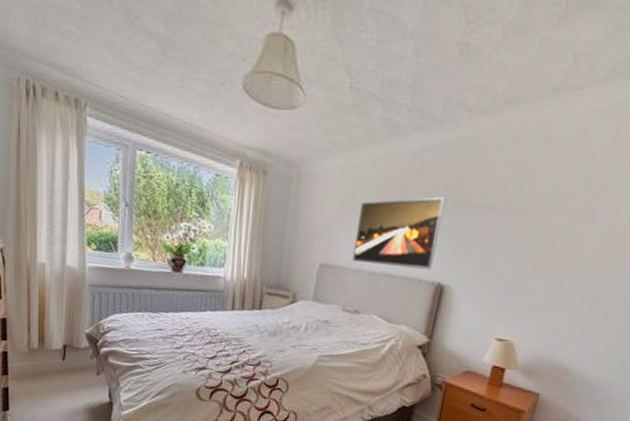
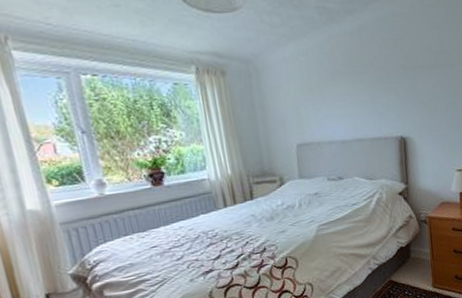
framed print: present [352,196,446,270] -> none [319,64,392,135]

